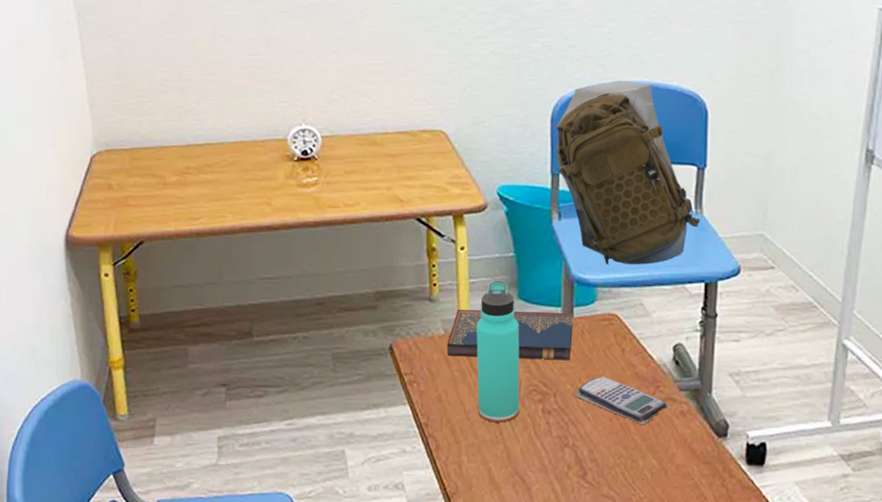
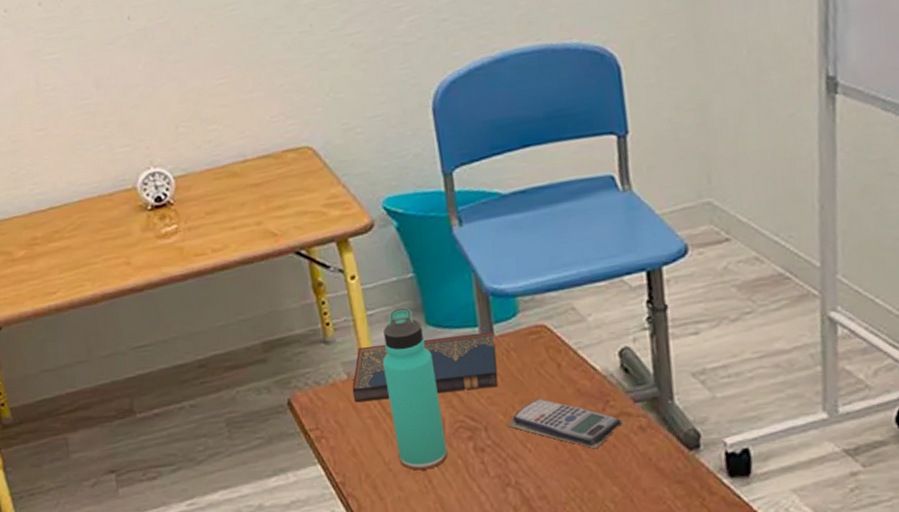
backpack: present [555,80,701,265] -> none [439,47,630,269]

